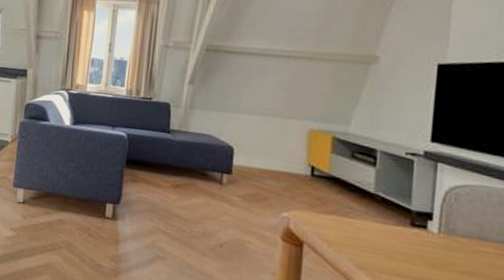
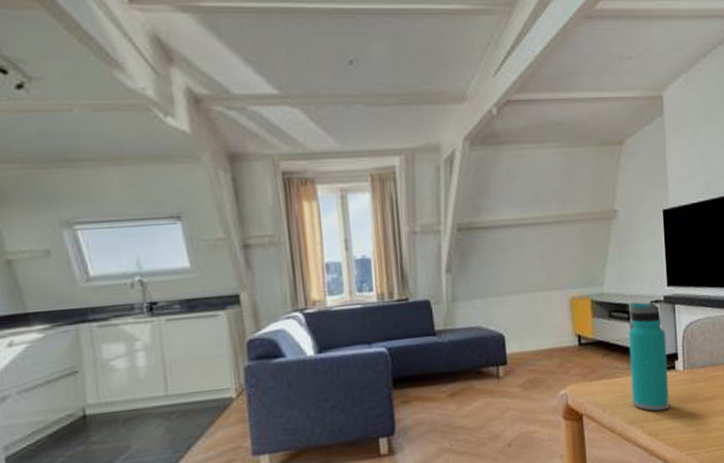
water bottle: none [365,148,421,268] -> present [629,301,669,412]

